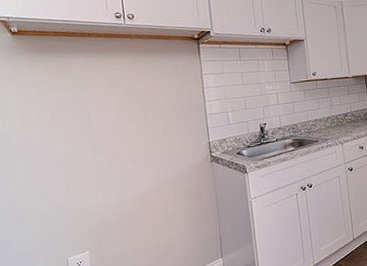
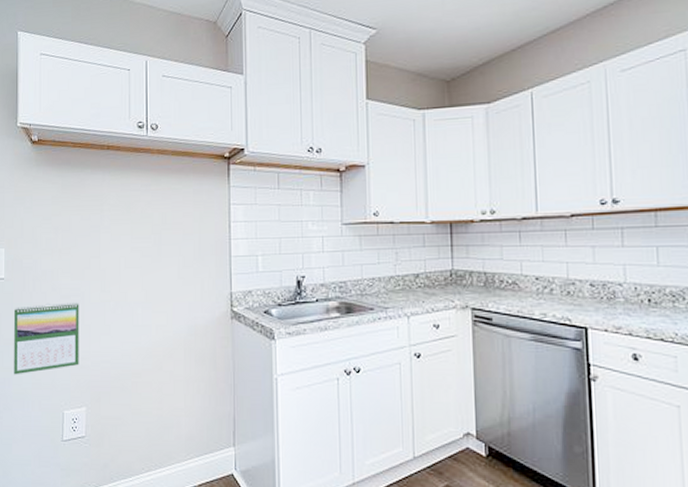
calendar: none [8,166,79,237] -> present [14,302,79,375]

